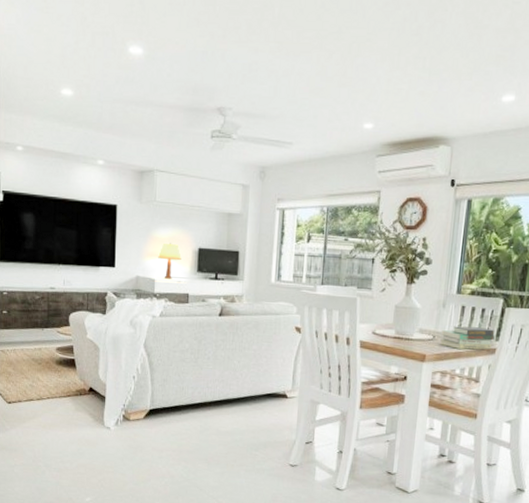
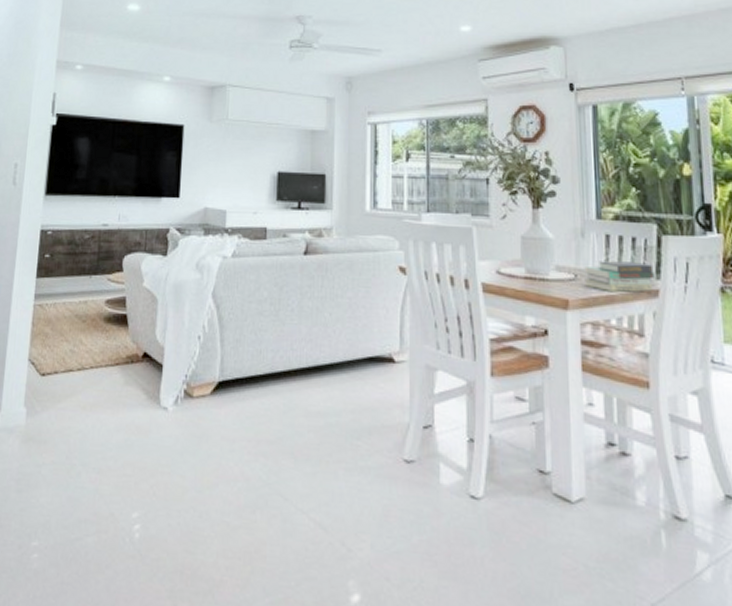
table lamp: present [158,243,181,279] -> none [230,167,258,210]

